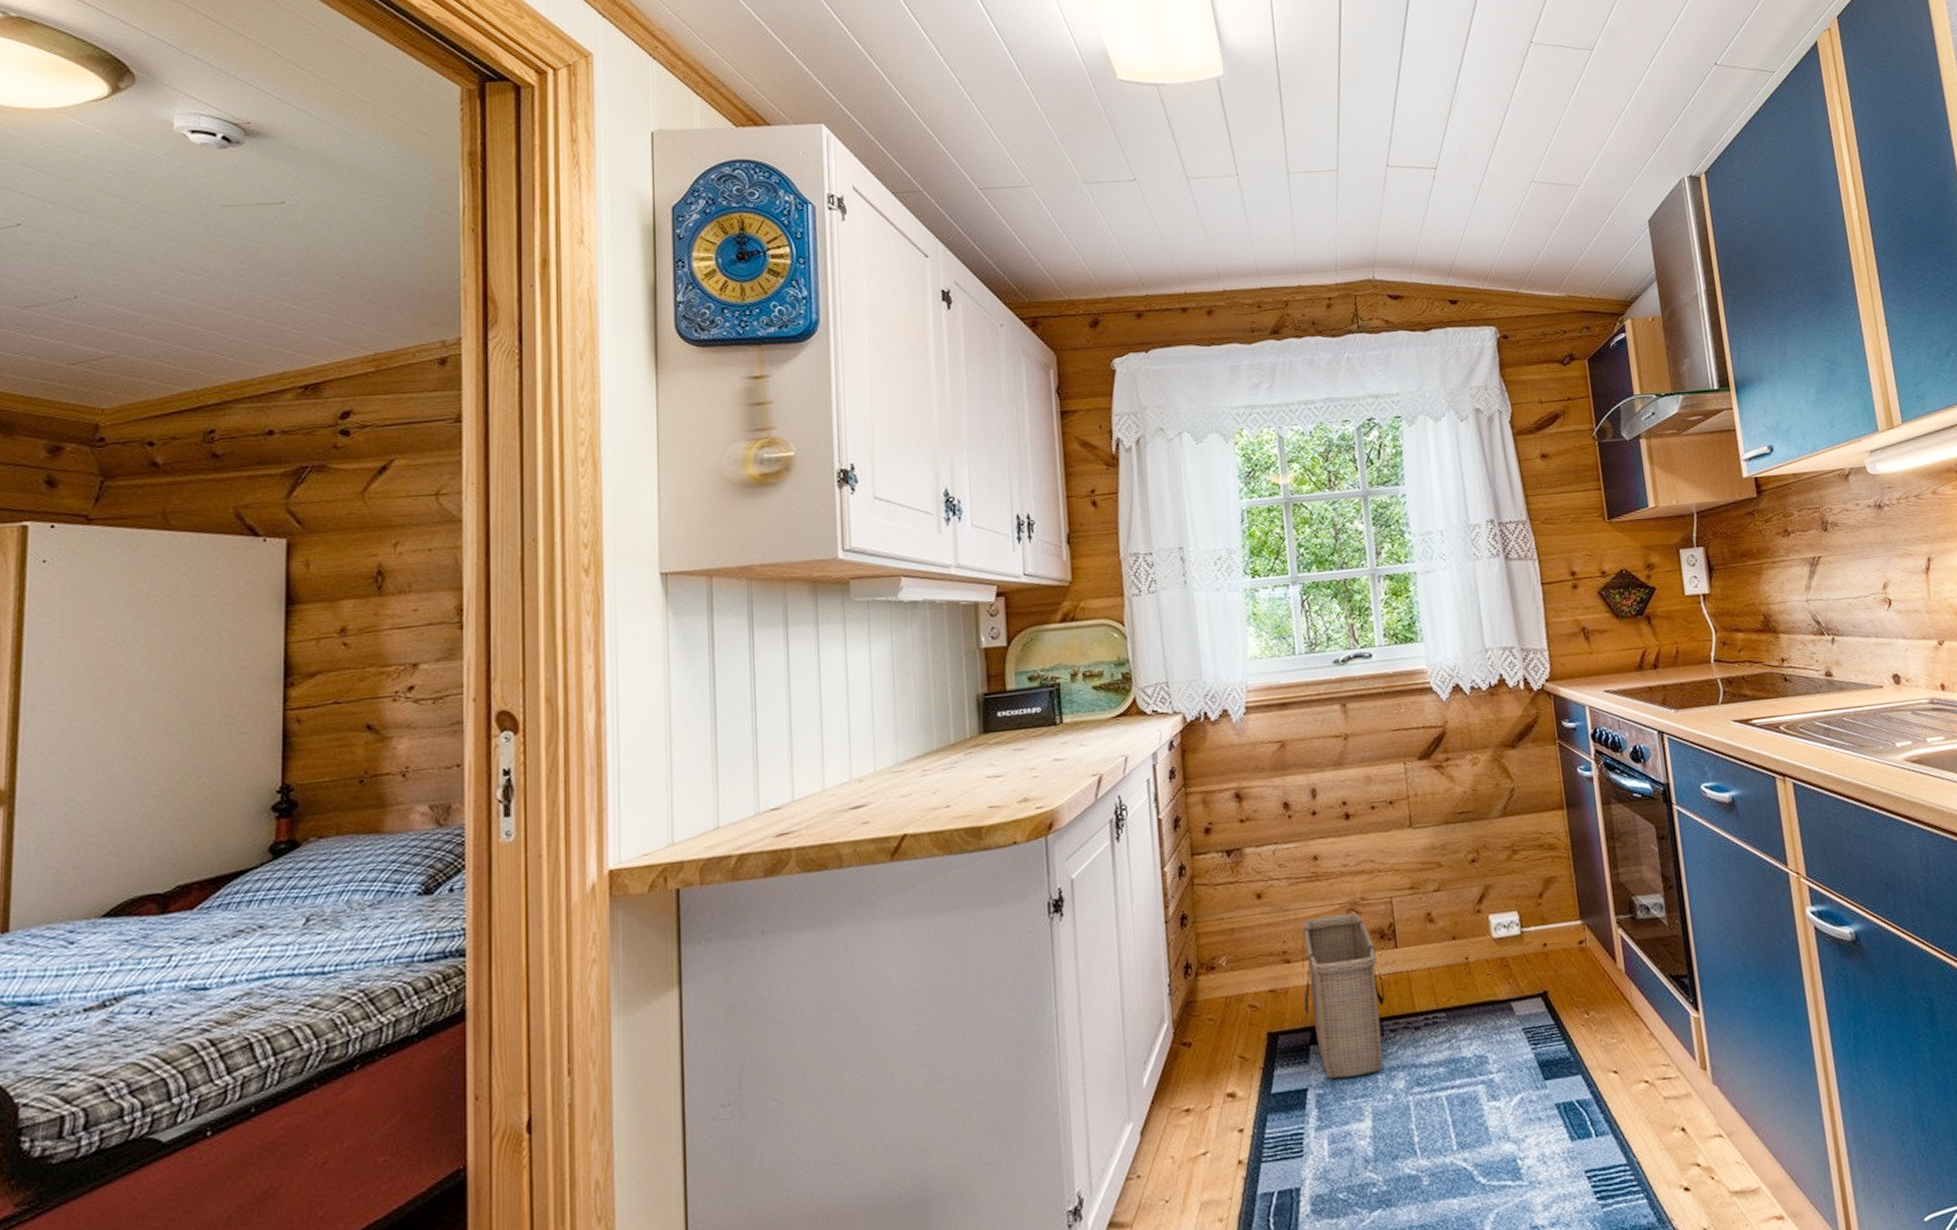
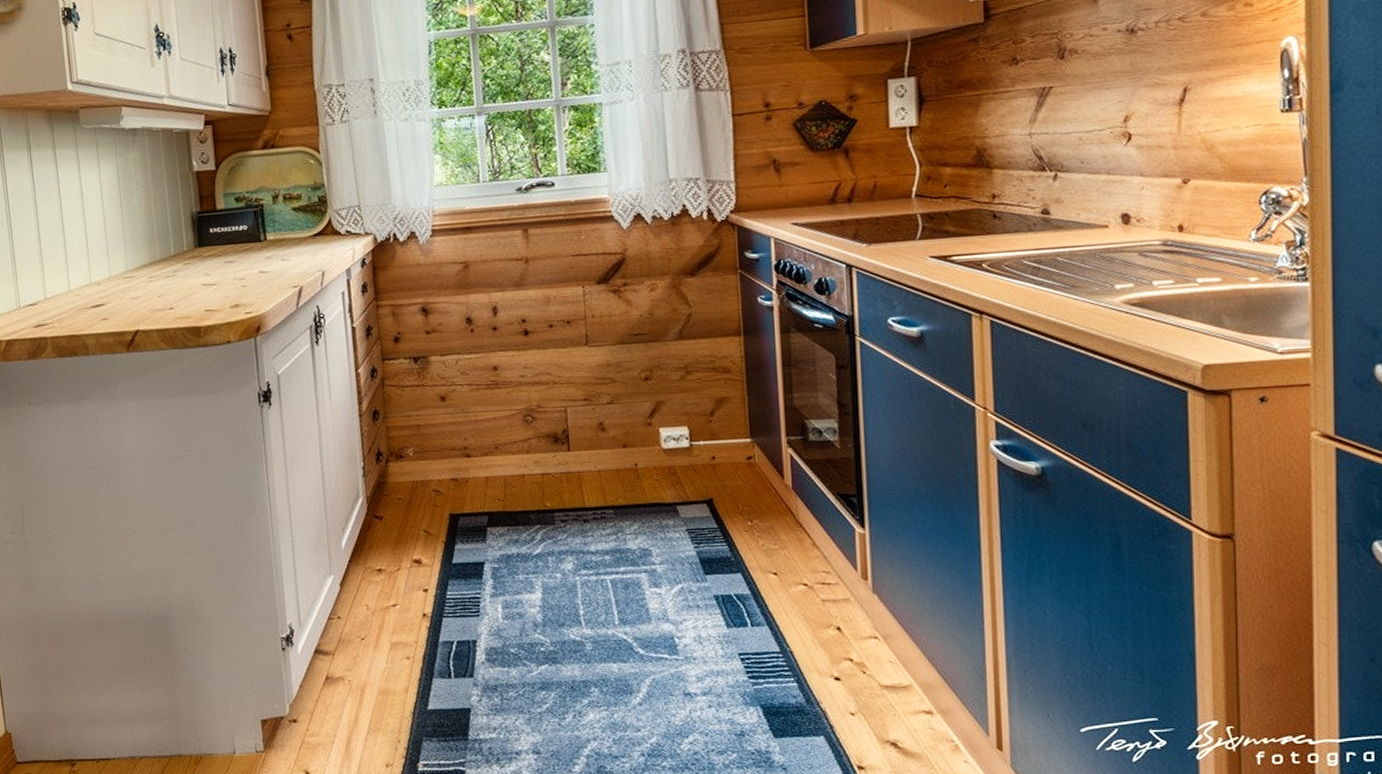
basket: present [1302,913,1386,1079] -> none [481,418,558,557]

